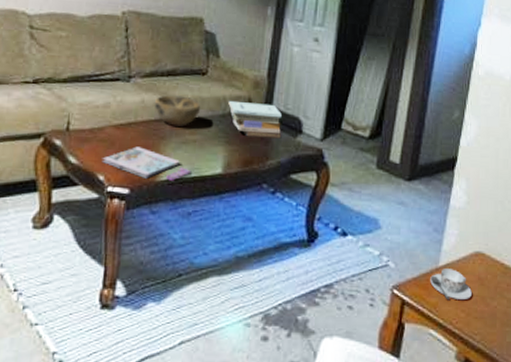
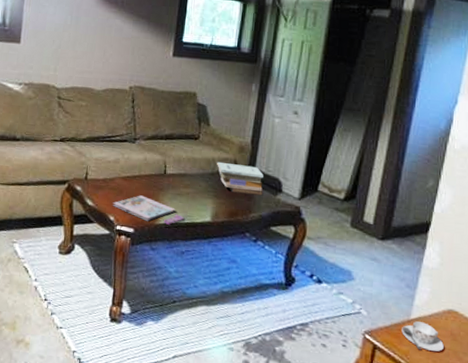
decorative bowl: present [154,95,200,126] -> none [154,154,193,181]

